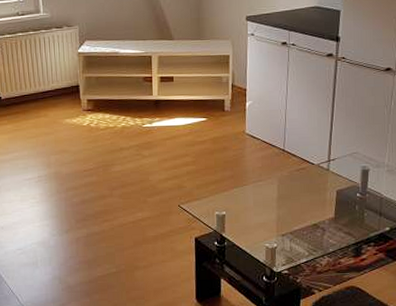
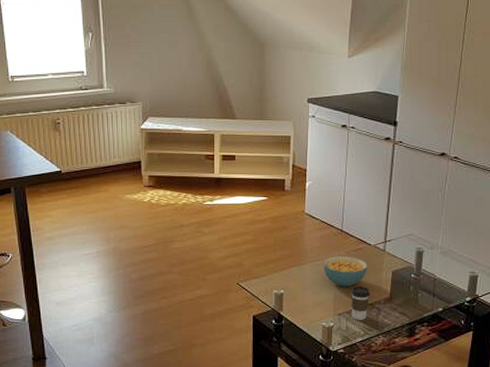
cereal bowl: none [265,176,311,208] -> present [323,256,367,287]
coffee cup: none [294,206,315,241] -> present [350,286,371,320]

